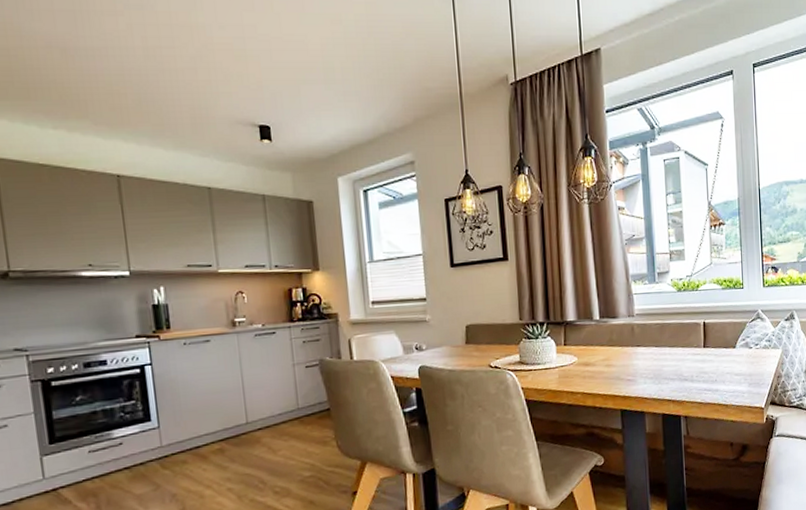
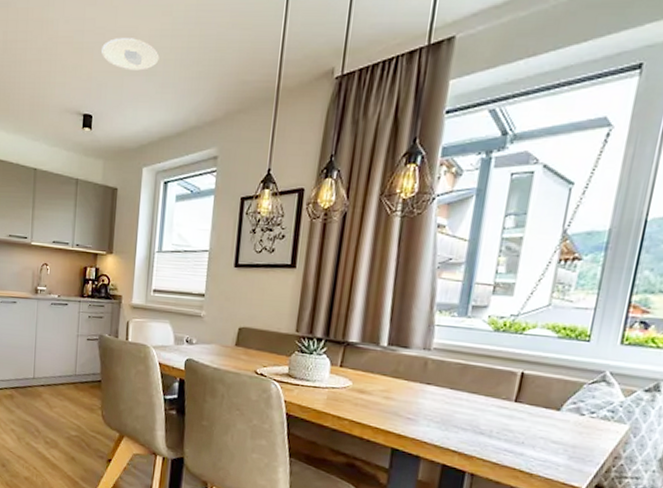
recessed light: none [269,46,336,79] -> present [102,38,160,71]

